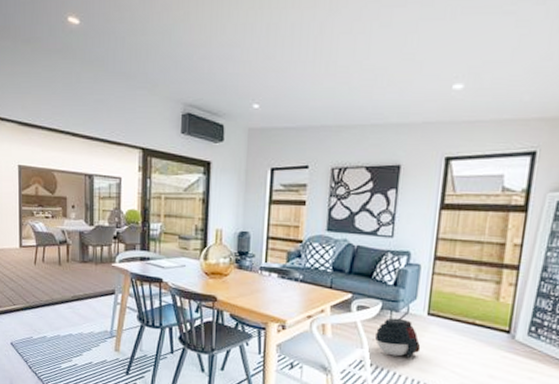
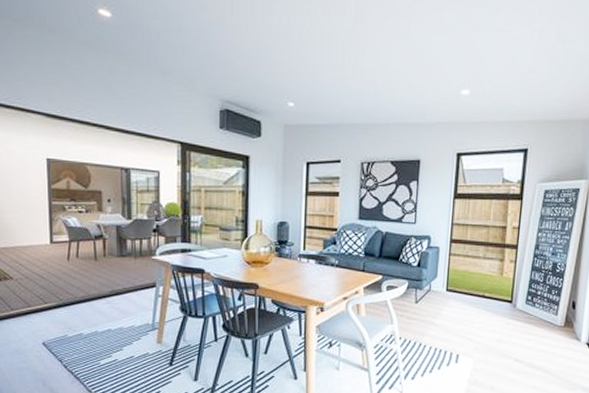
helmet: present [375,317,421,358] -> none [403,295,442,329]

